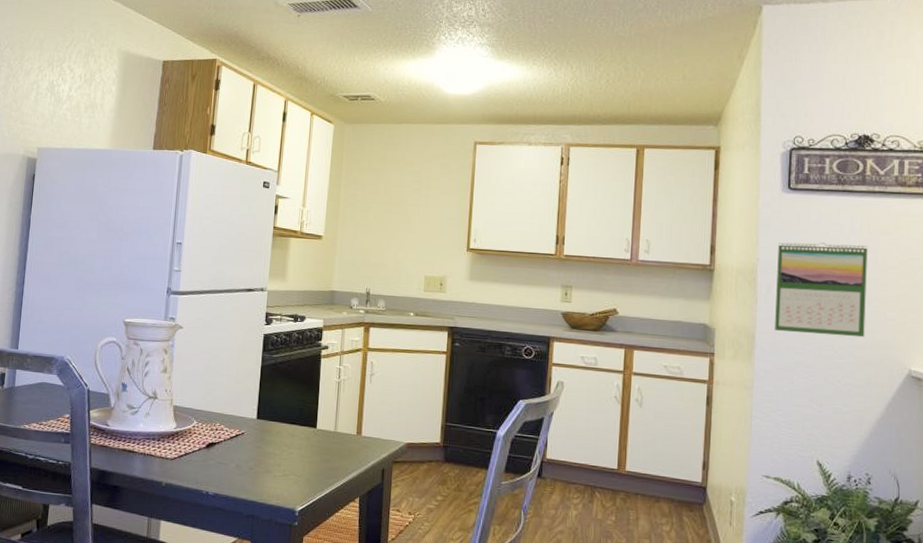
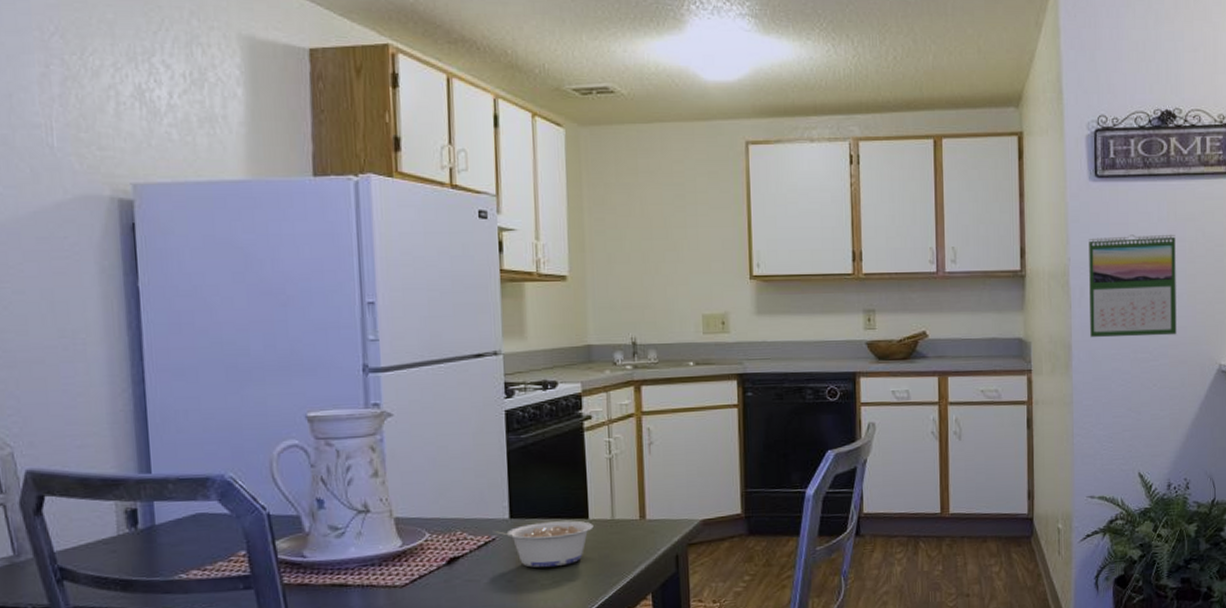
legume: none [243,425,320,463] -> present [493,520,594,568]

